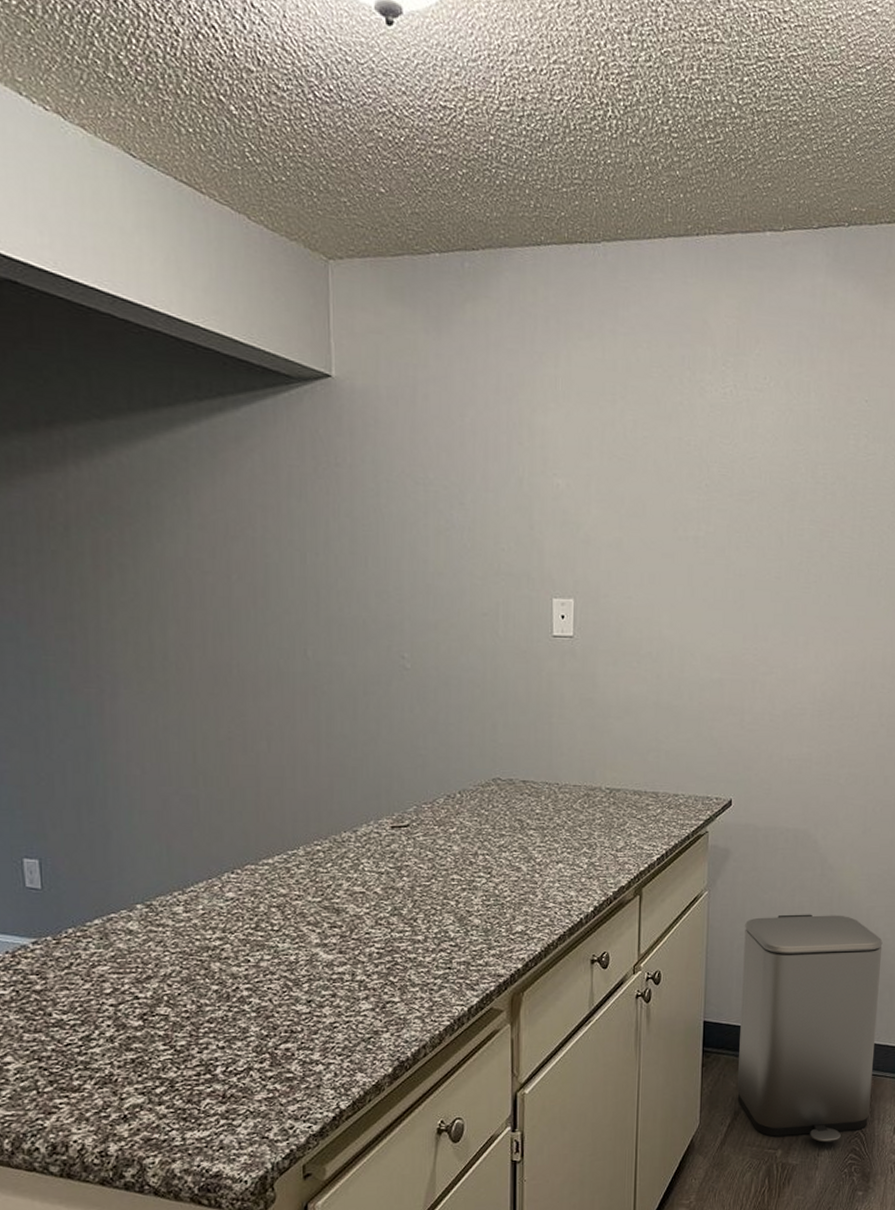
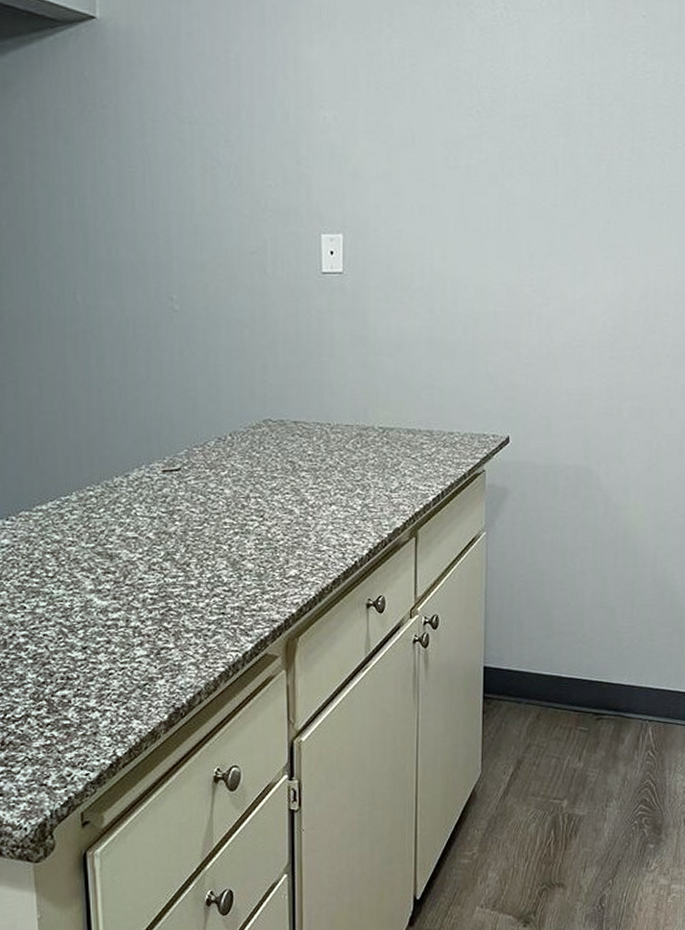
pedal bin: present [737,914,883,1143] -> none [520,554,671,793]

